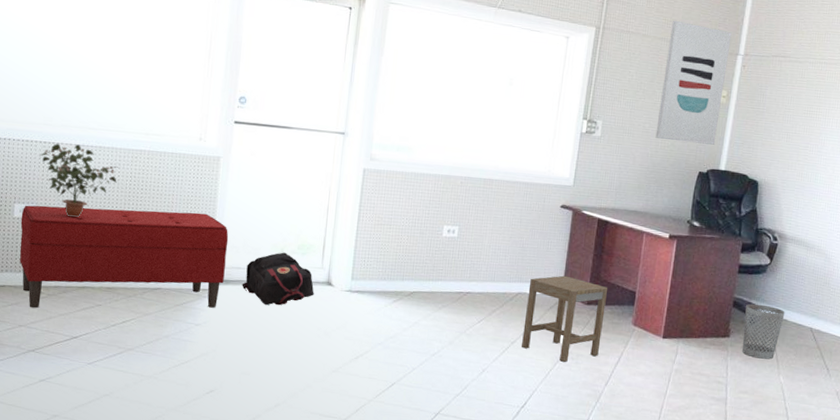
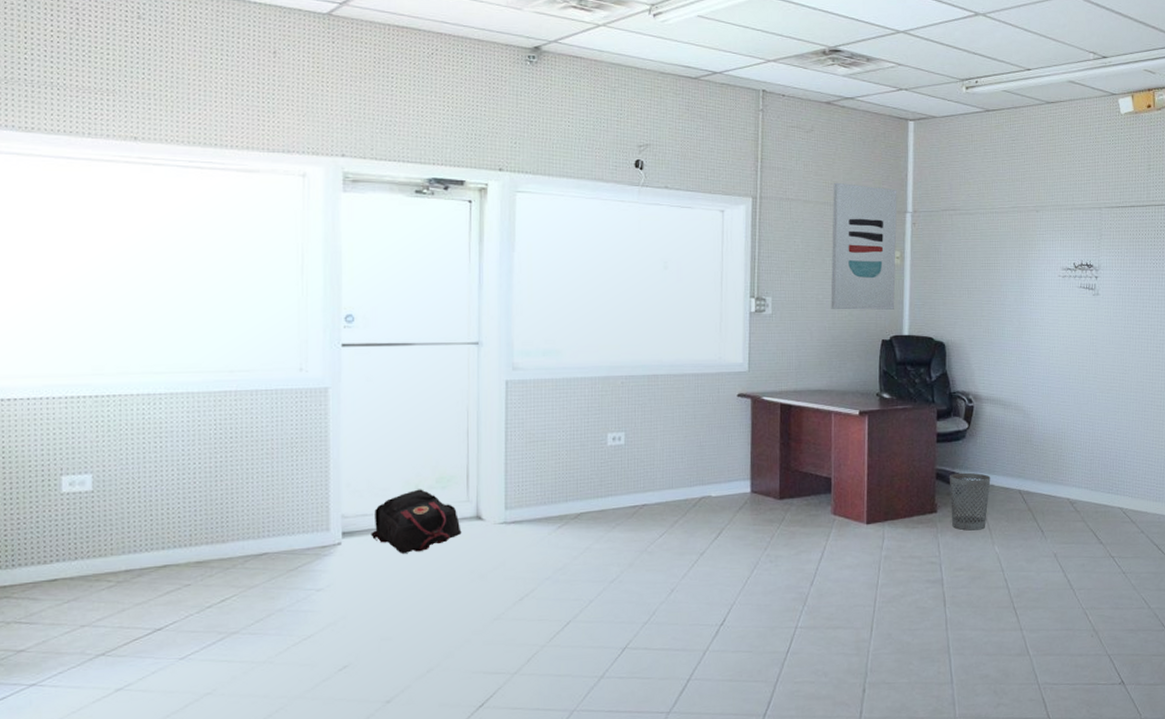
bench: present [19,205,229,309] -> none [72,456,349,602]
potted plant: present [39,143,118,218] -> none [90,394,197,483]
stool: present [522,275,608,362] -> none [712,471,801,567]

